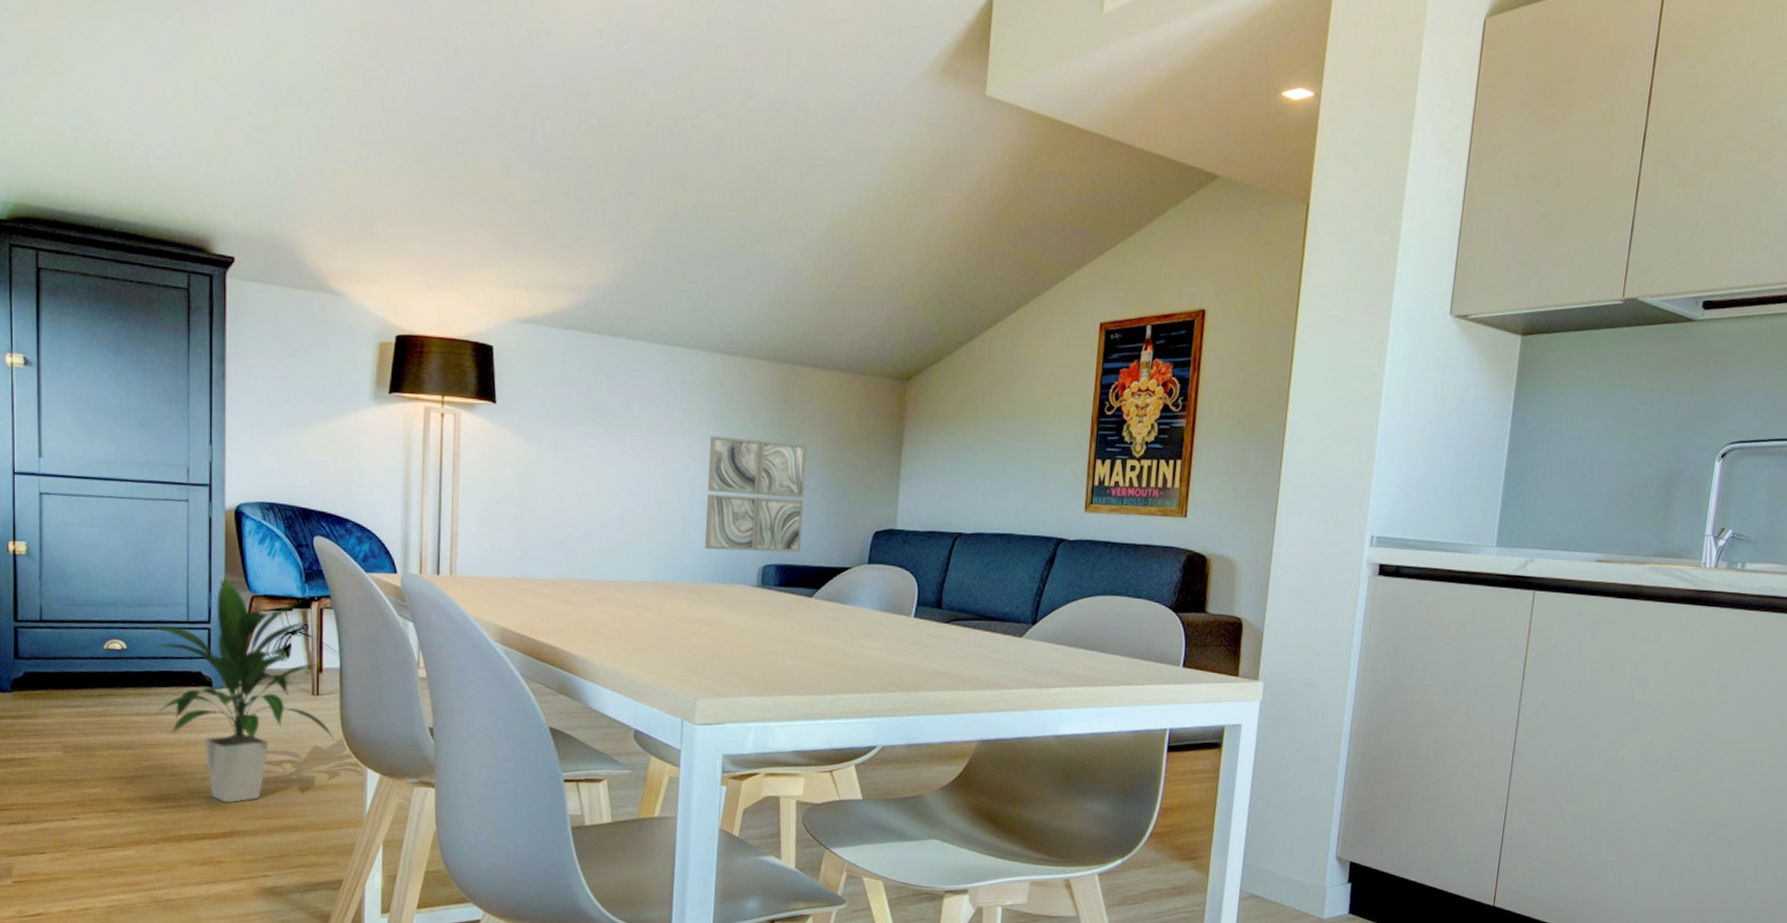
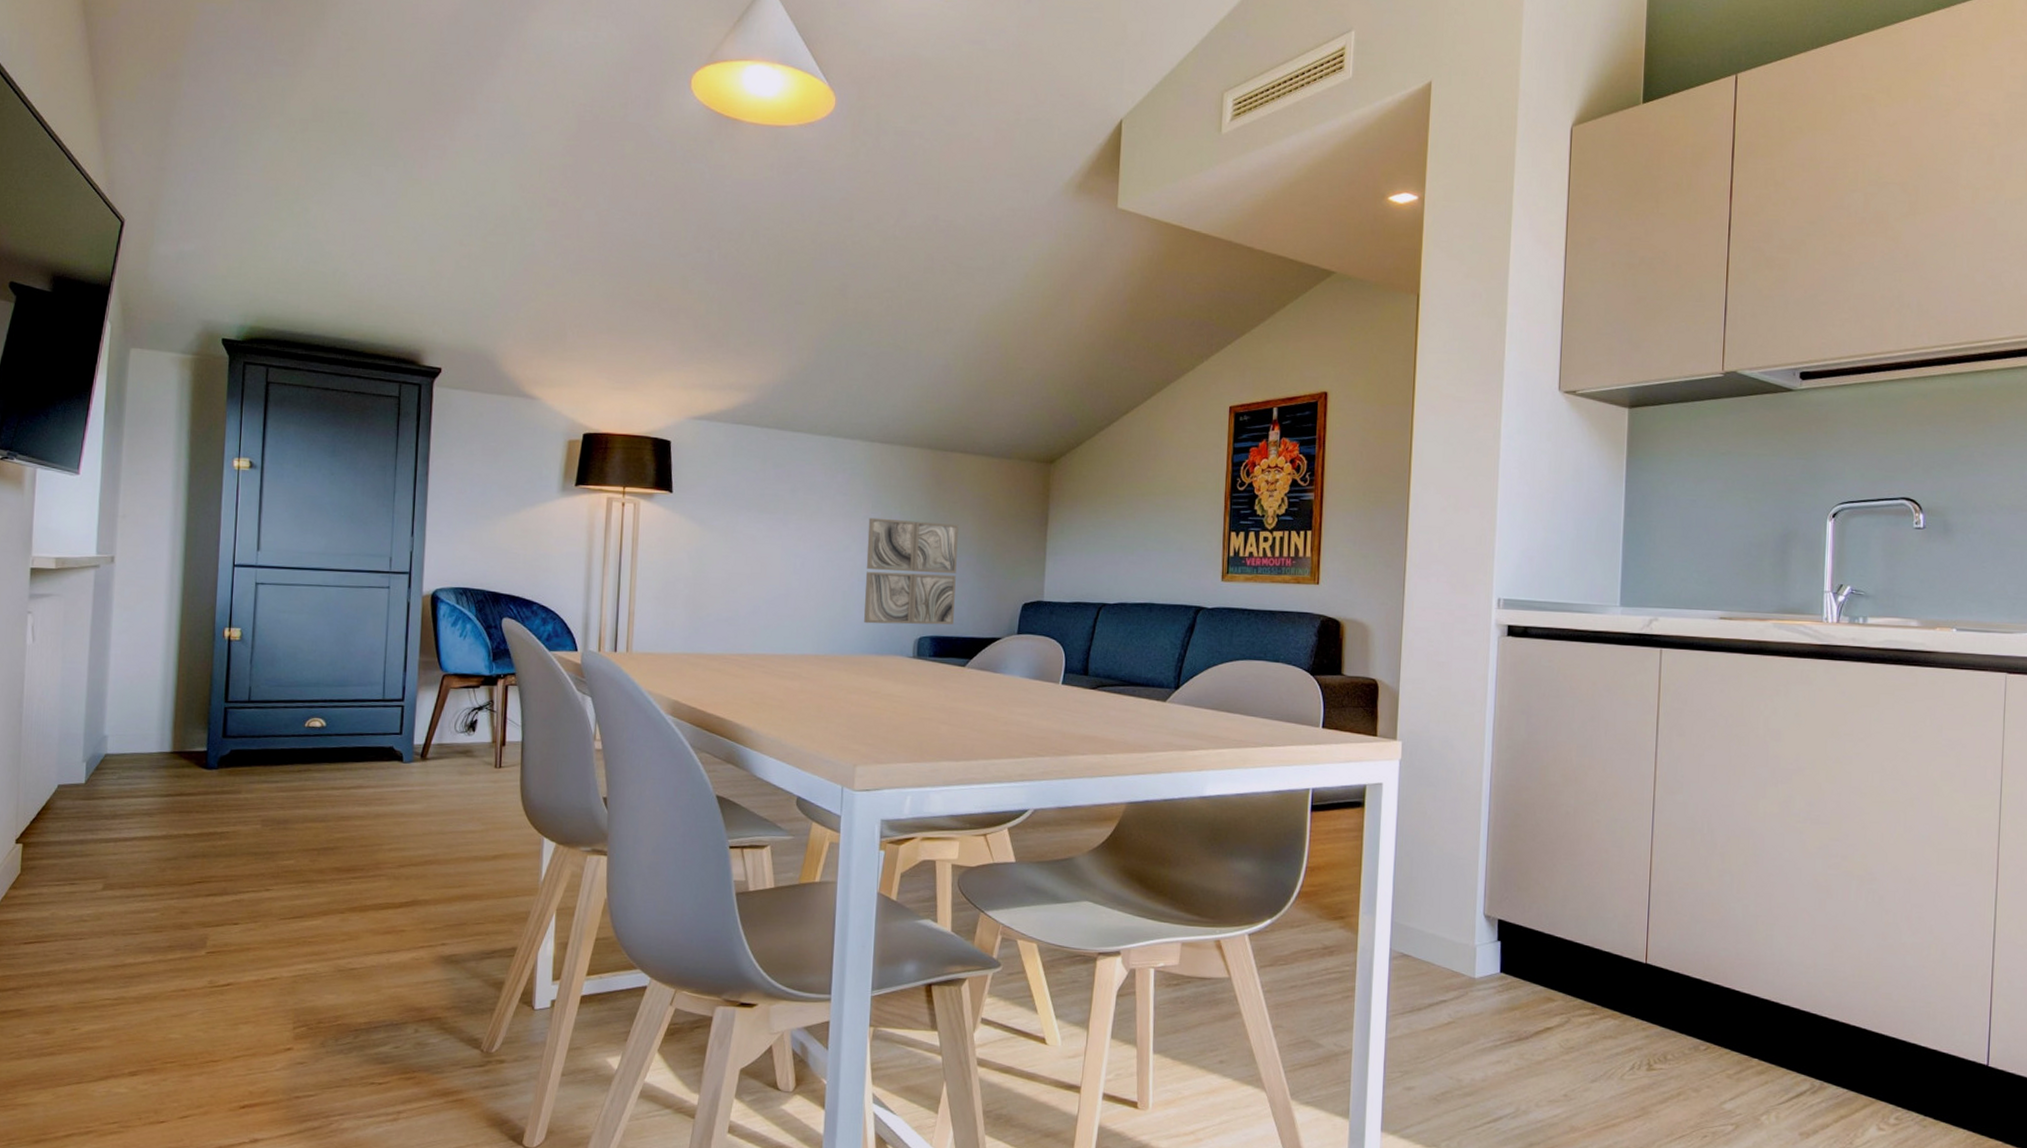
indoor plant: present [144,576,335,803] -> none [343,656,514,873]

